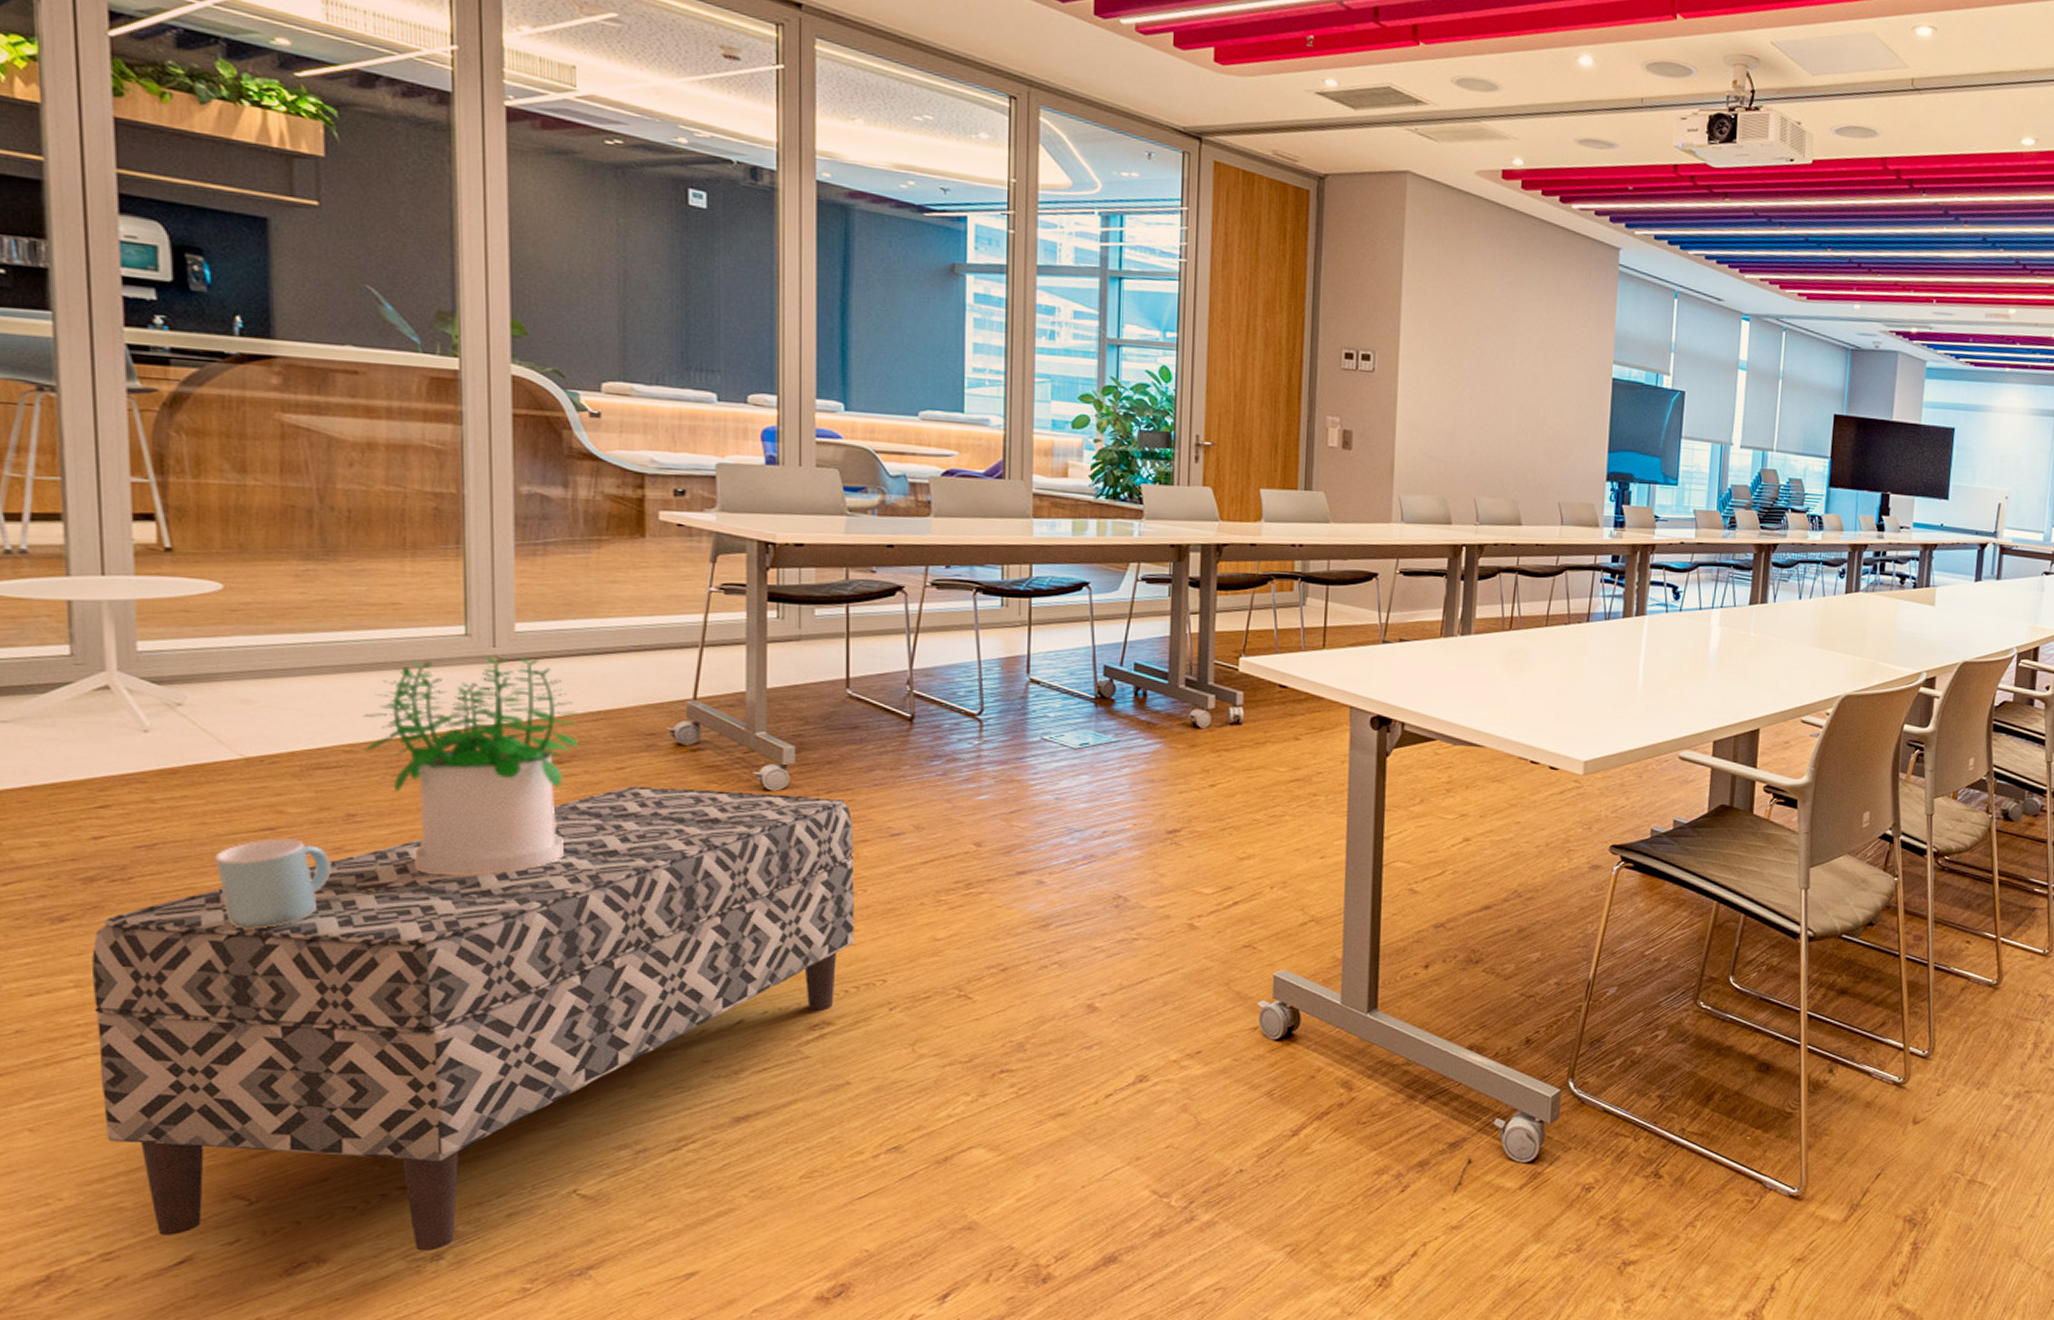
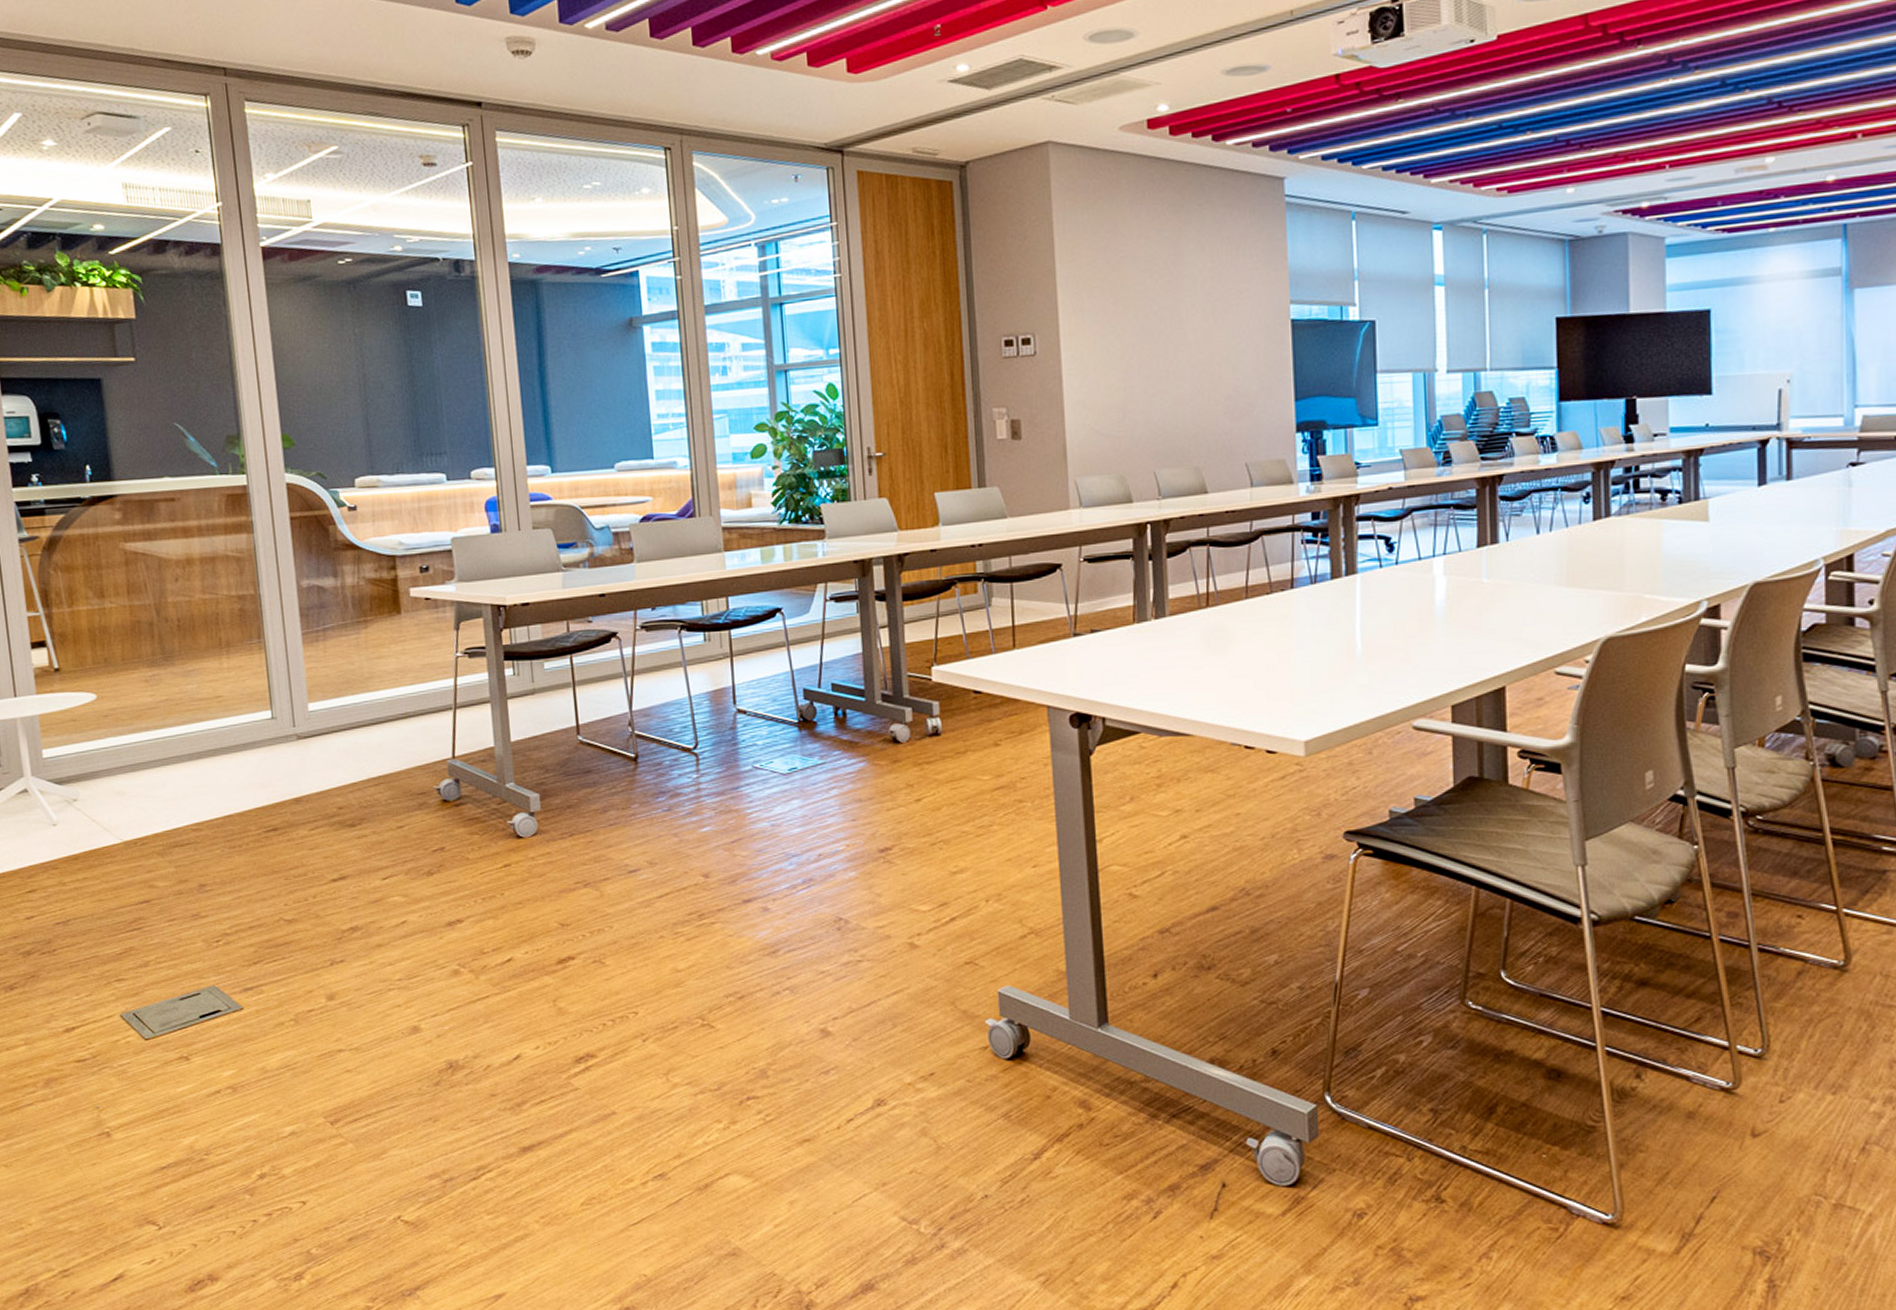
bench: present [91,786,855,1251] -> none [34,840,606,1271]
mug: present [215,838,331,929] -> none [110,909,192,989]
potted plant: present [362,657,579,876] -> none [203,733,367,934]

